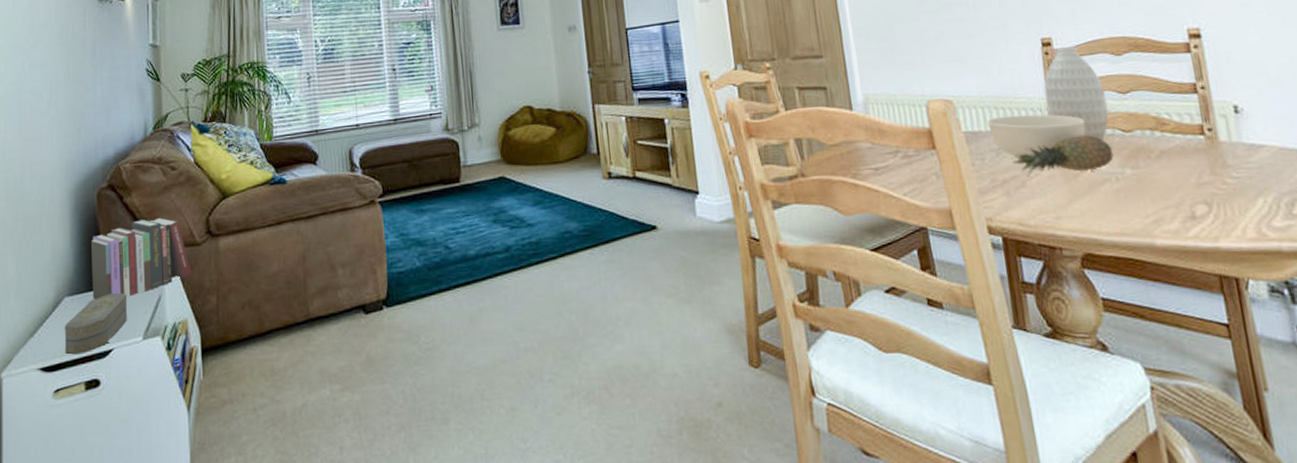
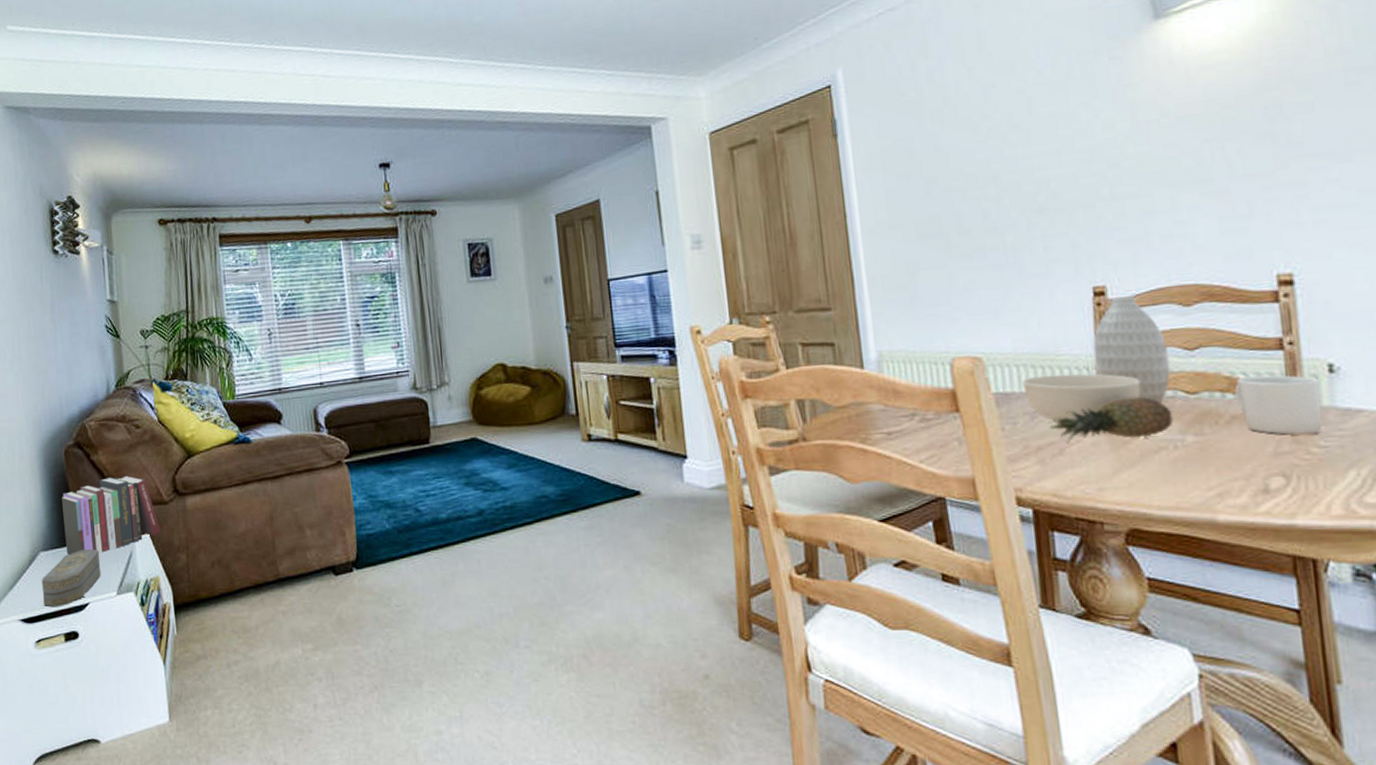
mug: none [1161,115,1234,168] -> present [1234,375,1323,435]

